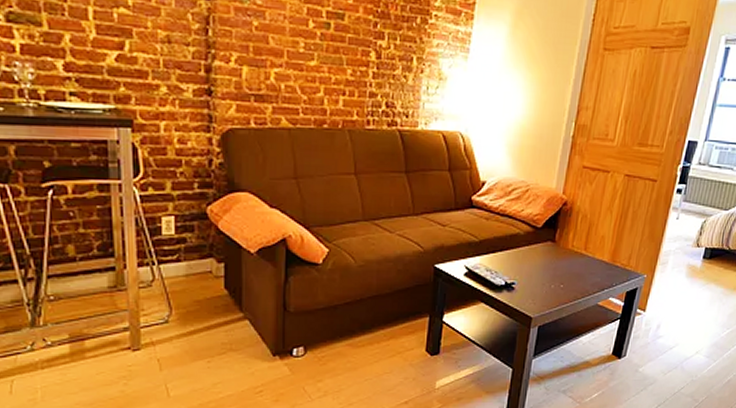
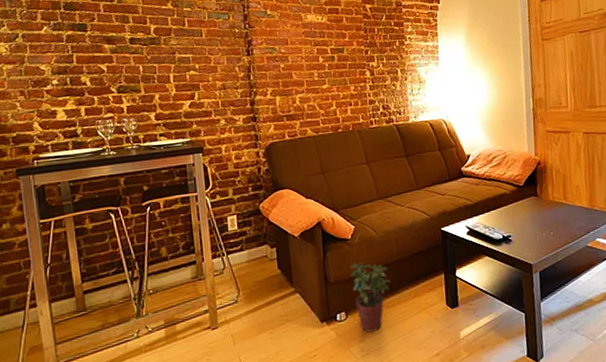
potted plant: none [316,292,364,372] -> present [350,262,391,333]

